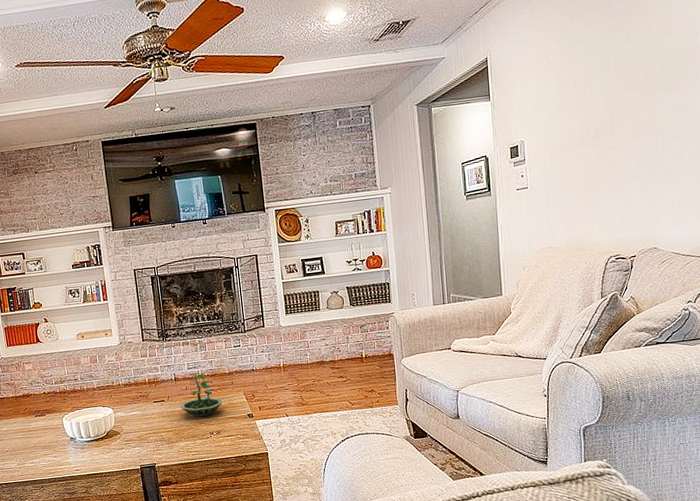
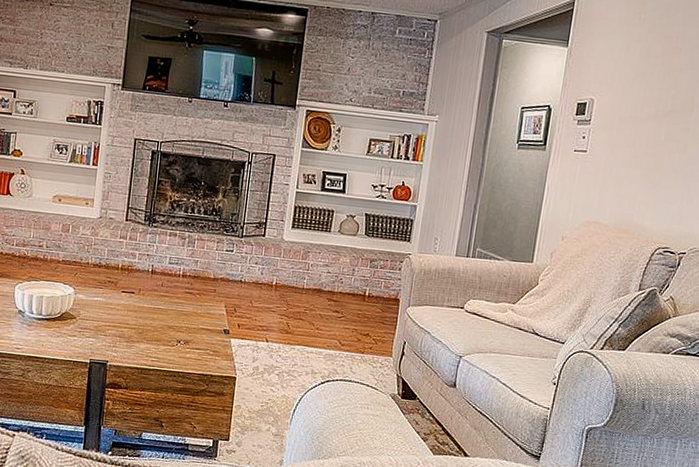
terrarium: present [180,373,223,417] -> none [150,269,199,321]

